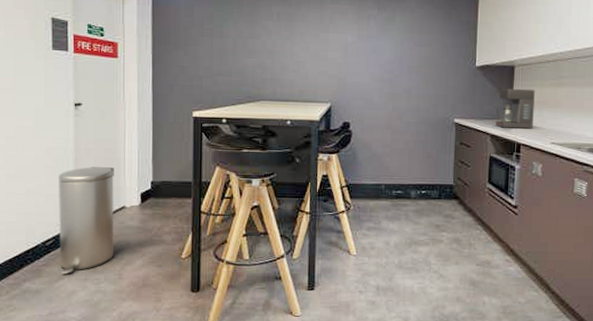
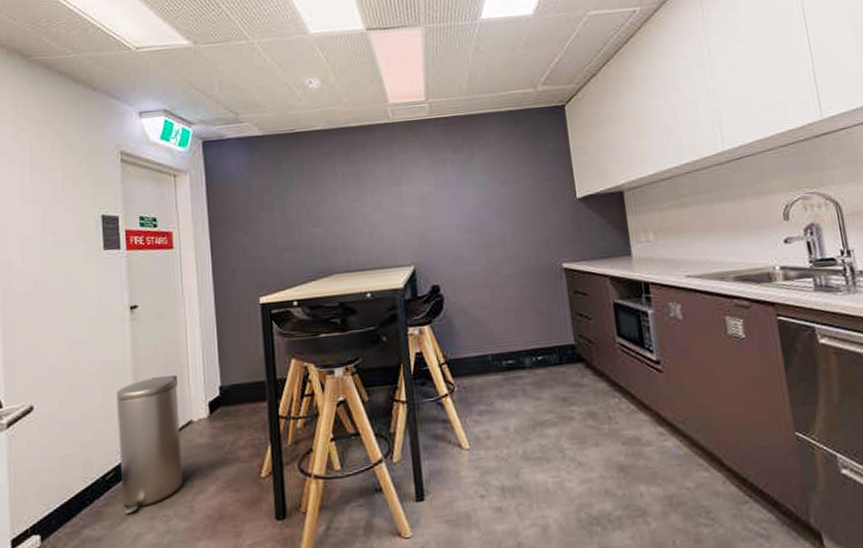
coffee maker: present [496,88,535,129] -> none [611,214,660,267]

